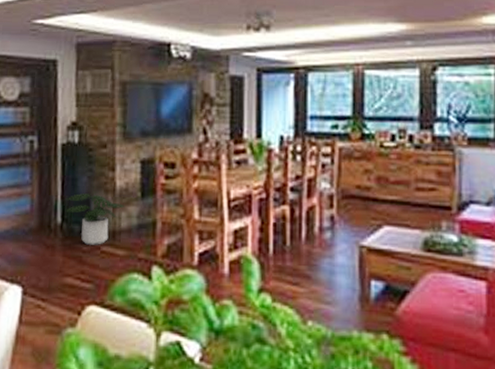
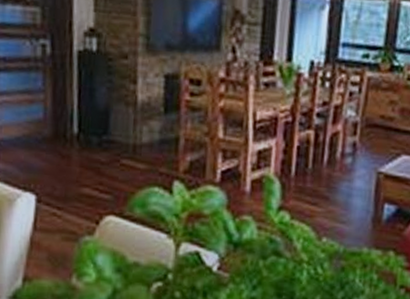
potted plant: present [64,193,125,245] -> none [81,104,147,158]

